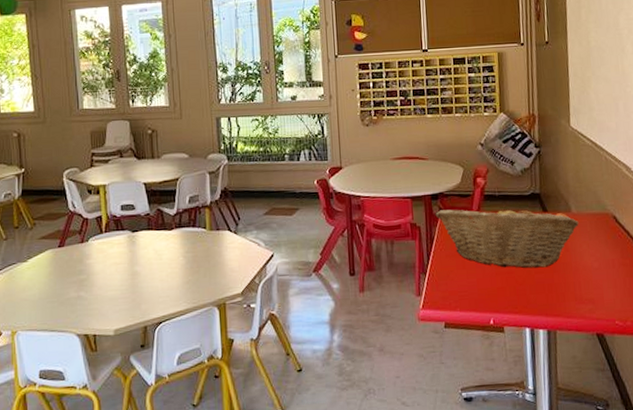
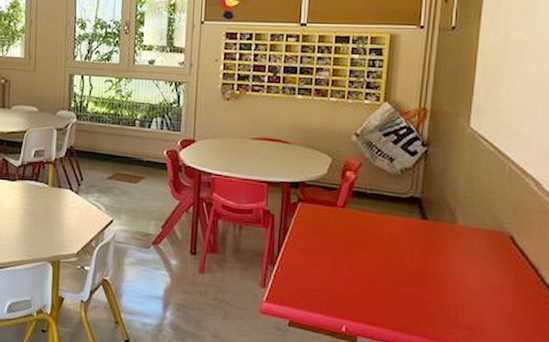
fruit basket: present [435,203,579,268] -> none [293,200,465,281]

